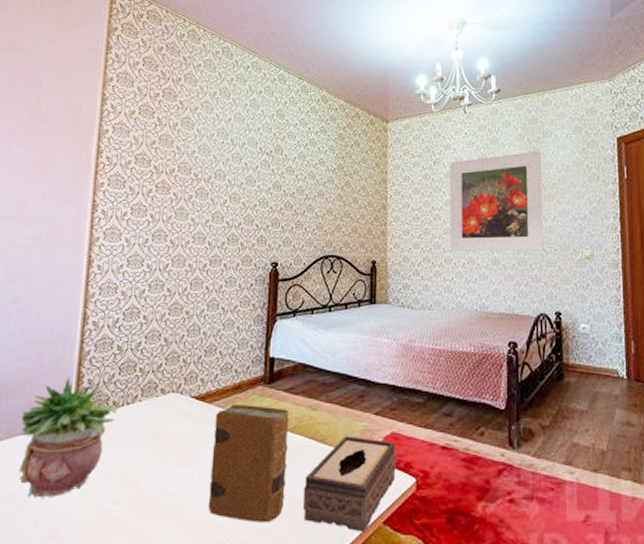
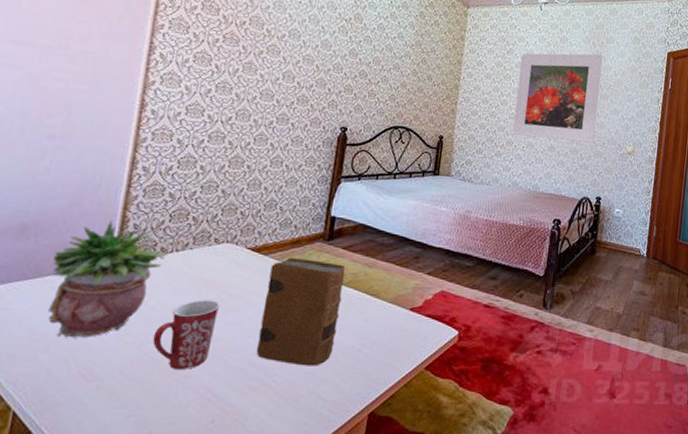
mug: none [111,454,171,529] -> present [152,299,221,369]
tissue box: present [302,435,396,533] -> none [350,291,444,376]

